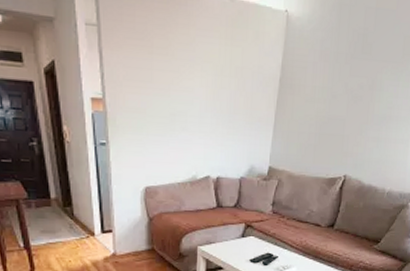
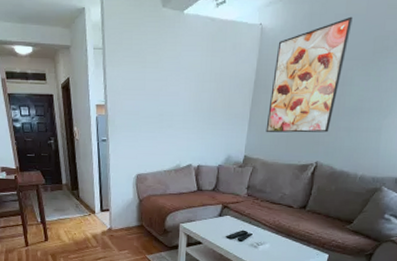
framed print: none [292,11,383,142] -> present [266,16,353,133]

